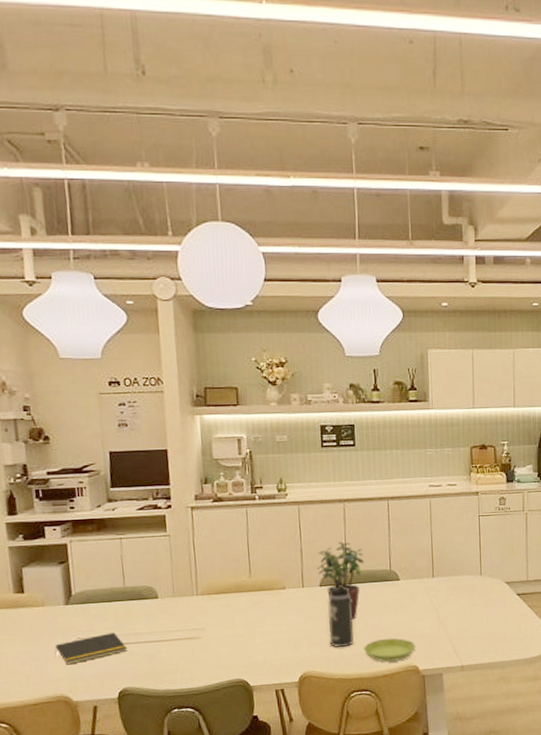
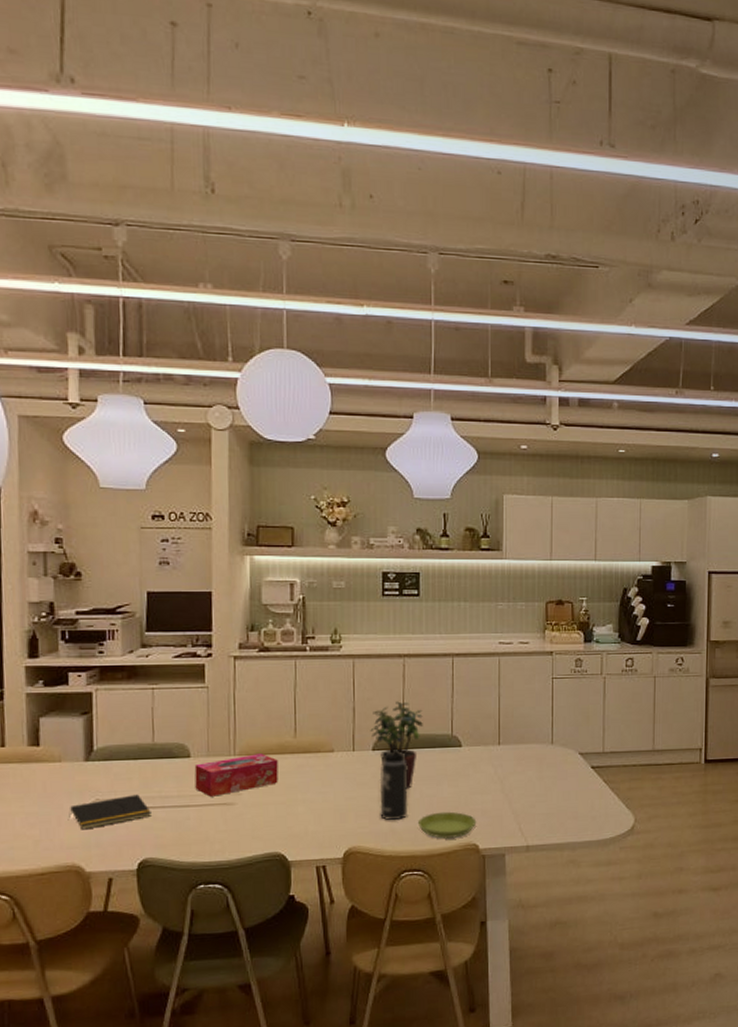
tissue box: none [162,592,238,632] -> present [194,753,278,797]

